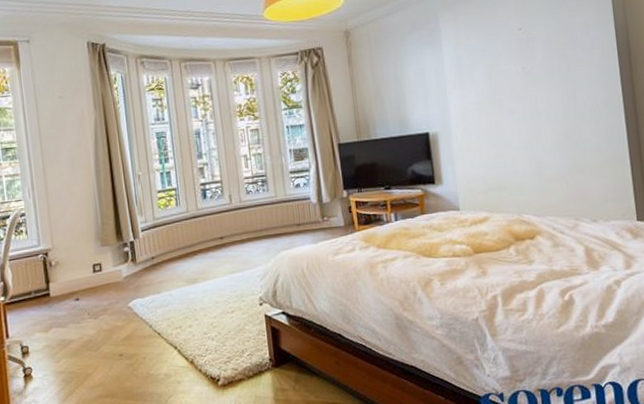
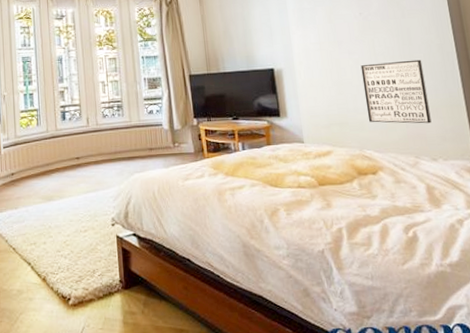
wall art: none [521,115,594,186] -> present [360,59,432,124]

